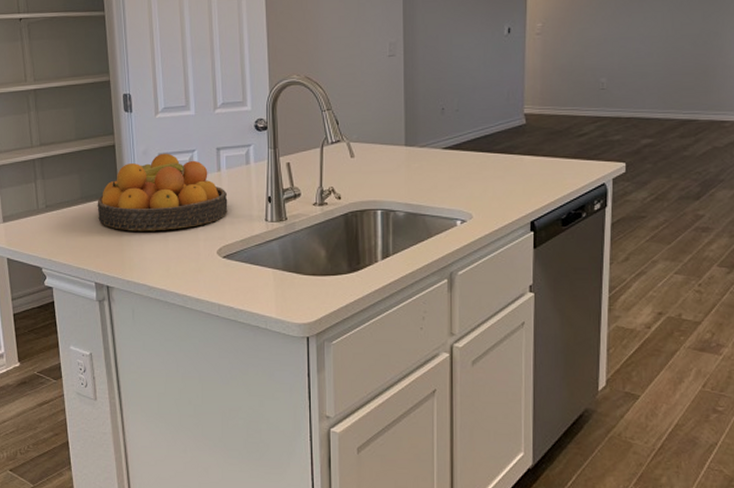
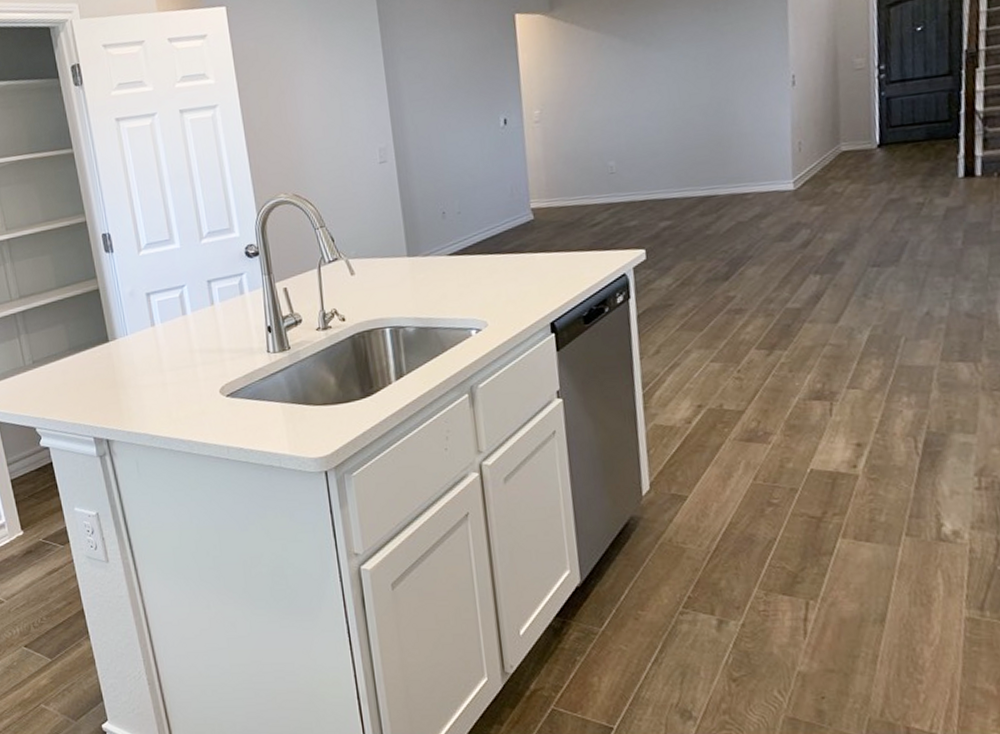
fruit bowl: present [97,153,228,231] -> none [86,291,227,379]

